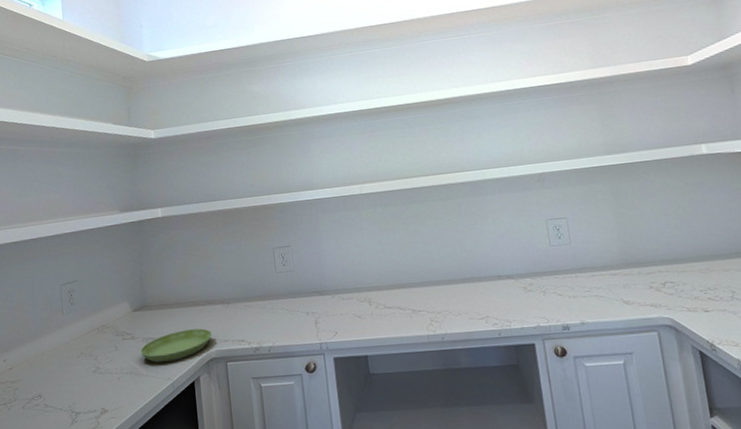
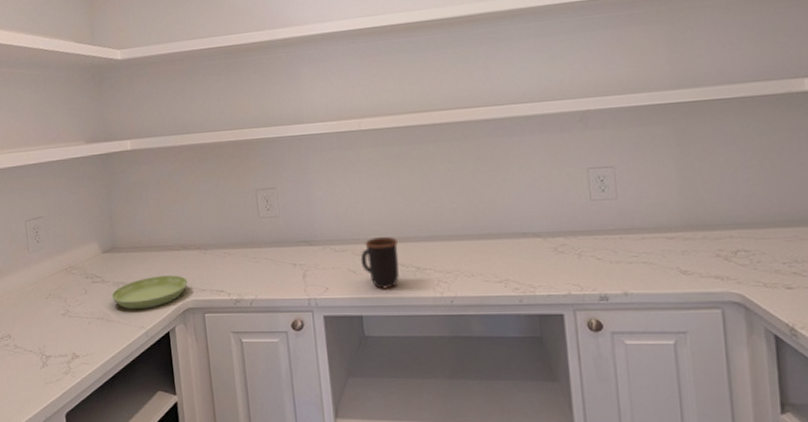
mug: none [364,284,398,331] -> present [360,236,399,289]

